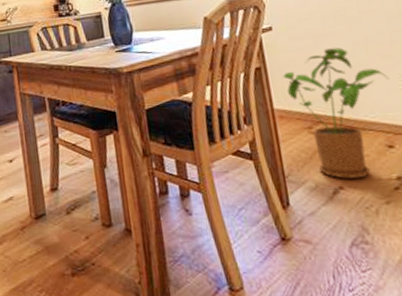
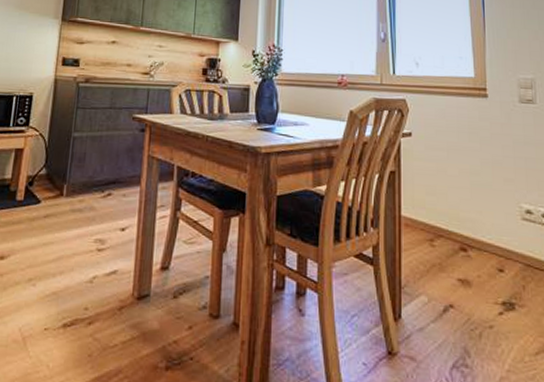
house plant: present [282,47,390,179] -> none [414,164,509,298]

